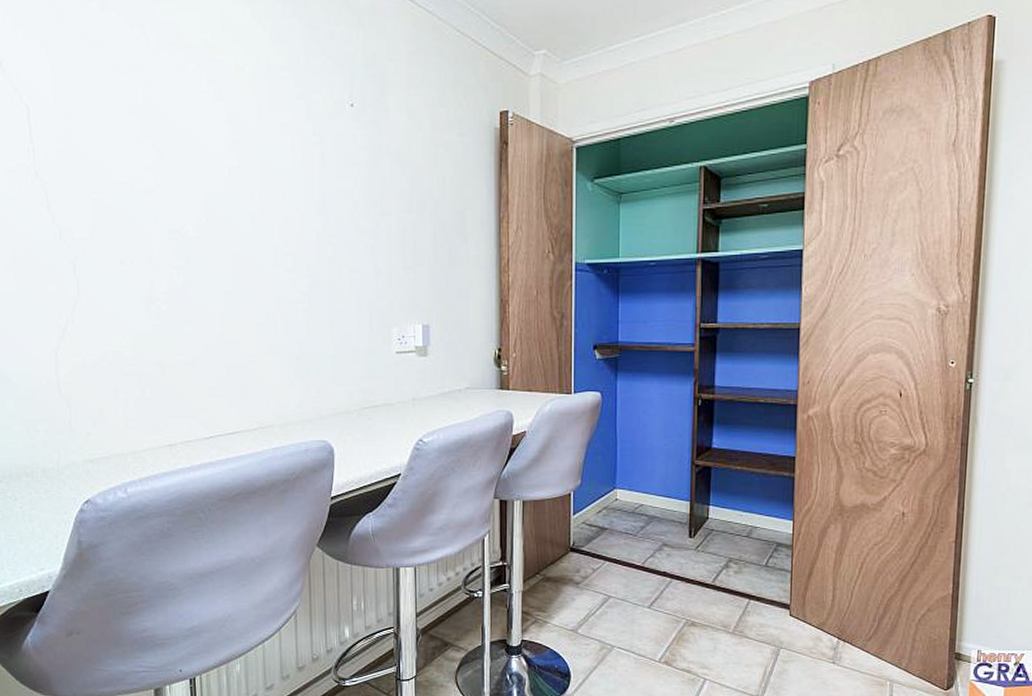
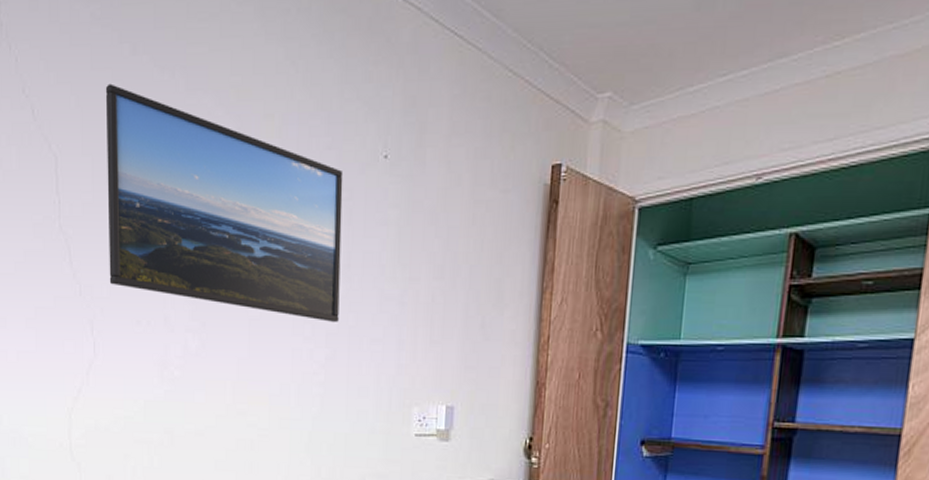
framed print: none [75,38,318,255] -> present [105,83,343,323]

